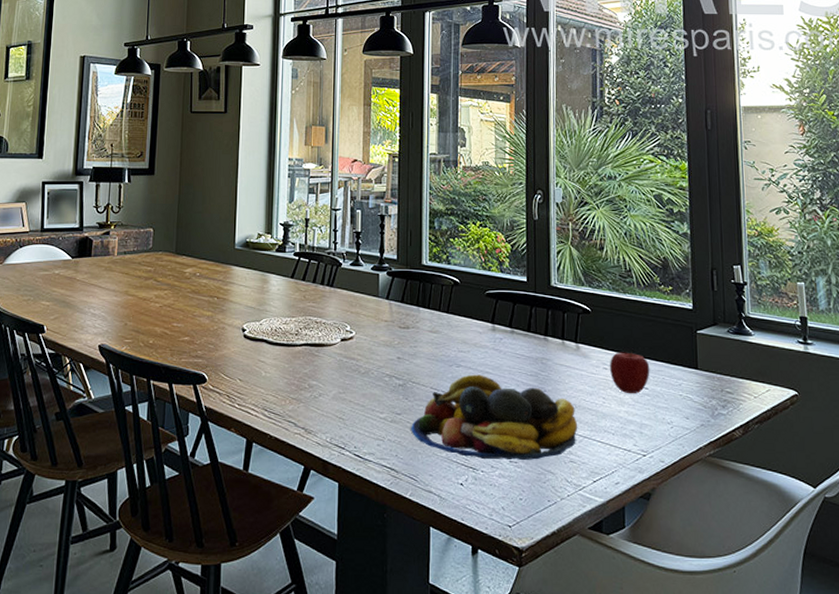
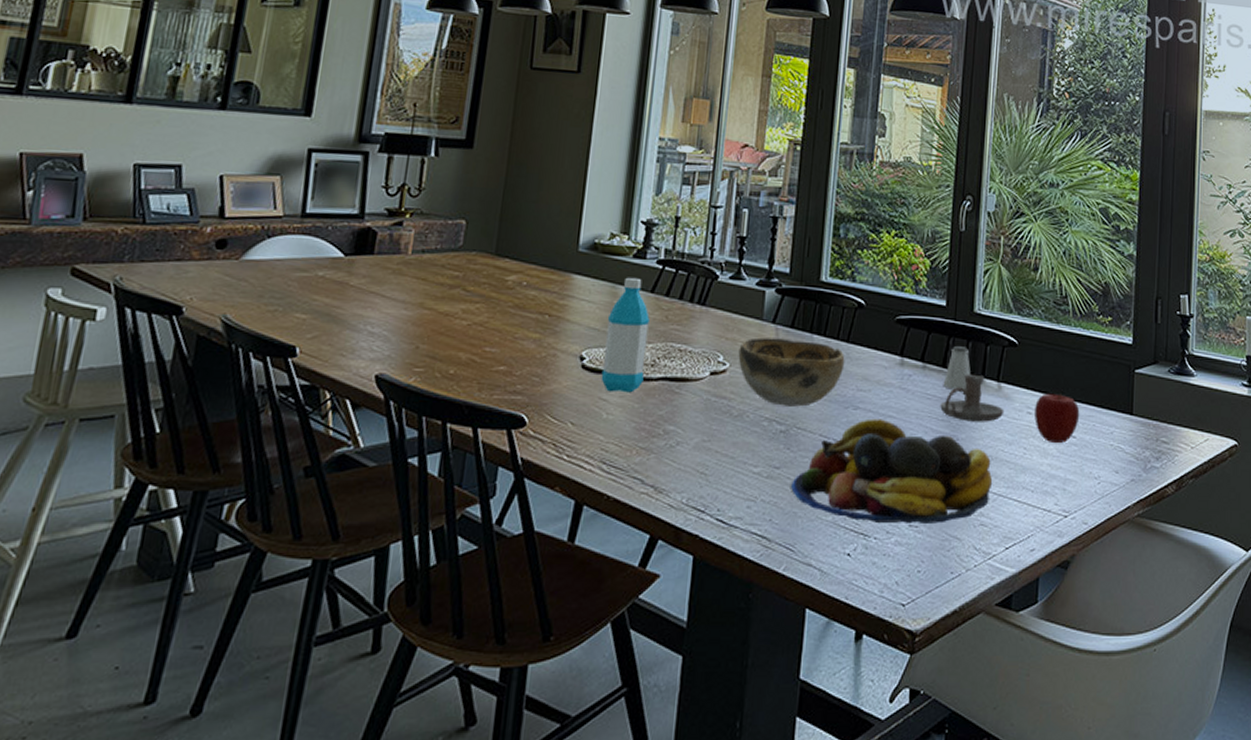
water bottle: none [259,267,293,356] -> present [601,277,651,393]
decorative bowl: none [361,311,447,365] -> present [738,337,845,407]
candle holder: none [528,337,584,377] -> present [940,374,1005,422]
saltshaker: none [529,314,552,350] -> present [943,346,970,390]

